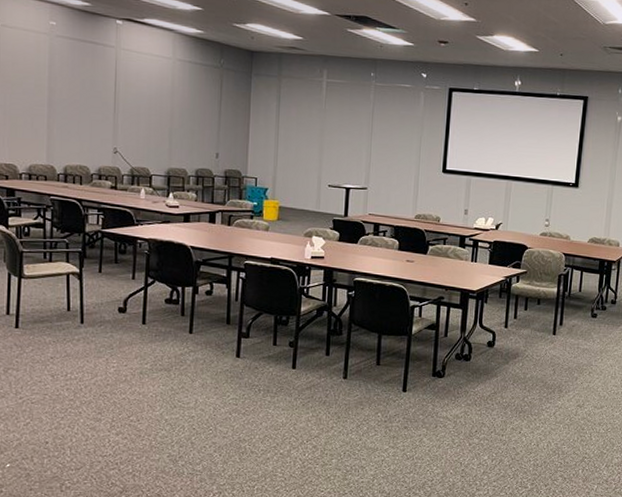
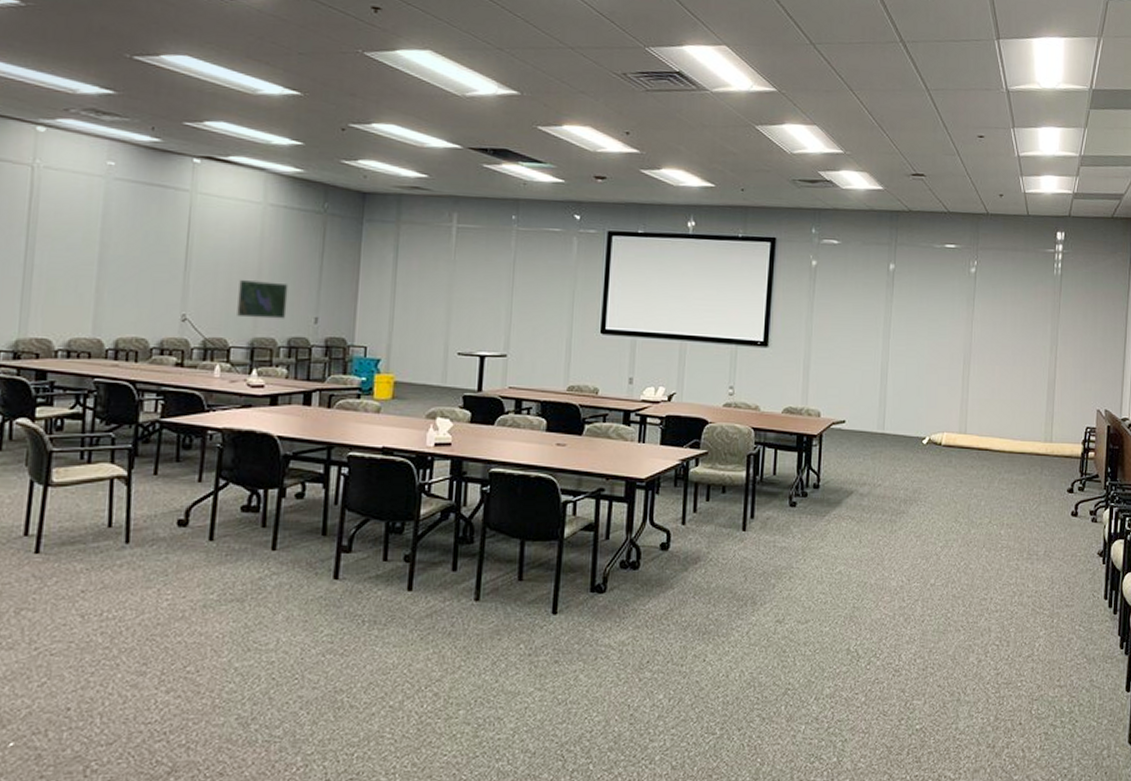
map: none [156,121,195,154] -> present [237,280,289,319]

